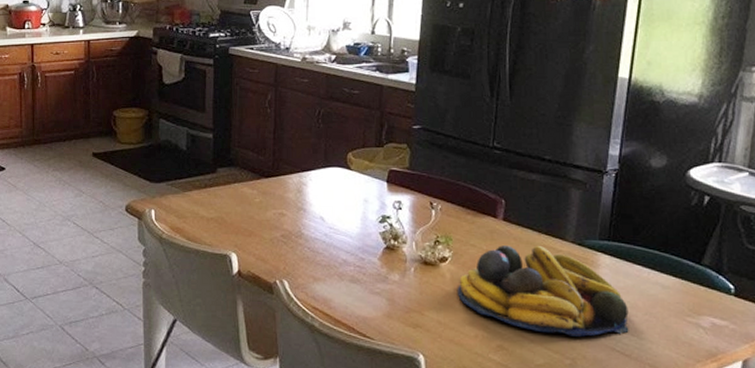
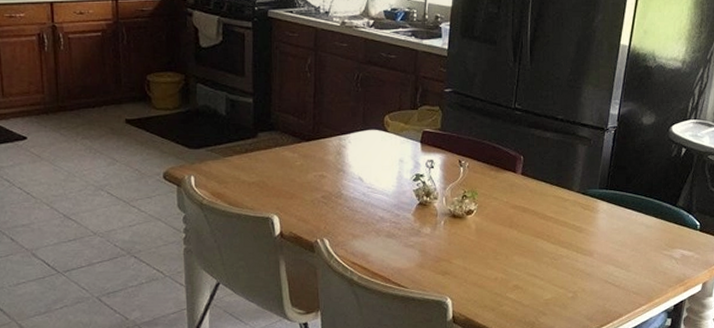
fruit bowl: present [456,245,629,337] -> none [480,196,619,273]

